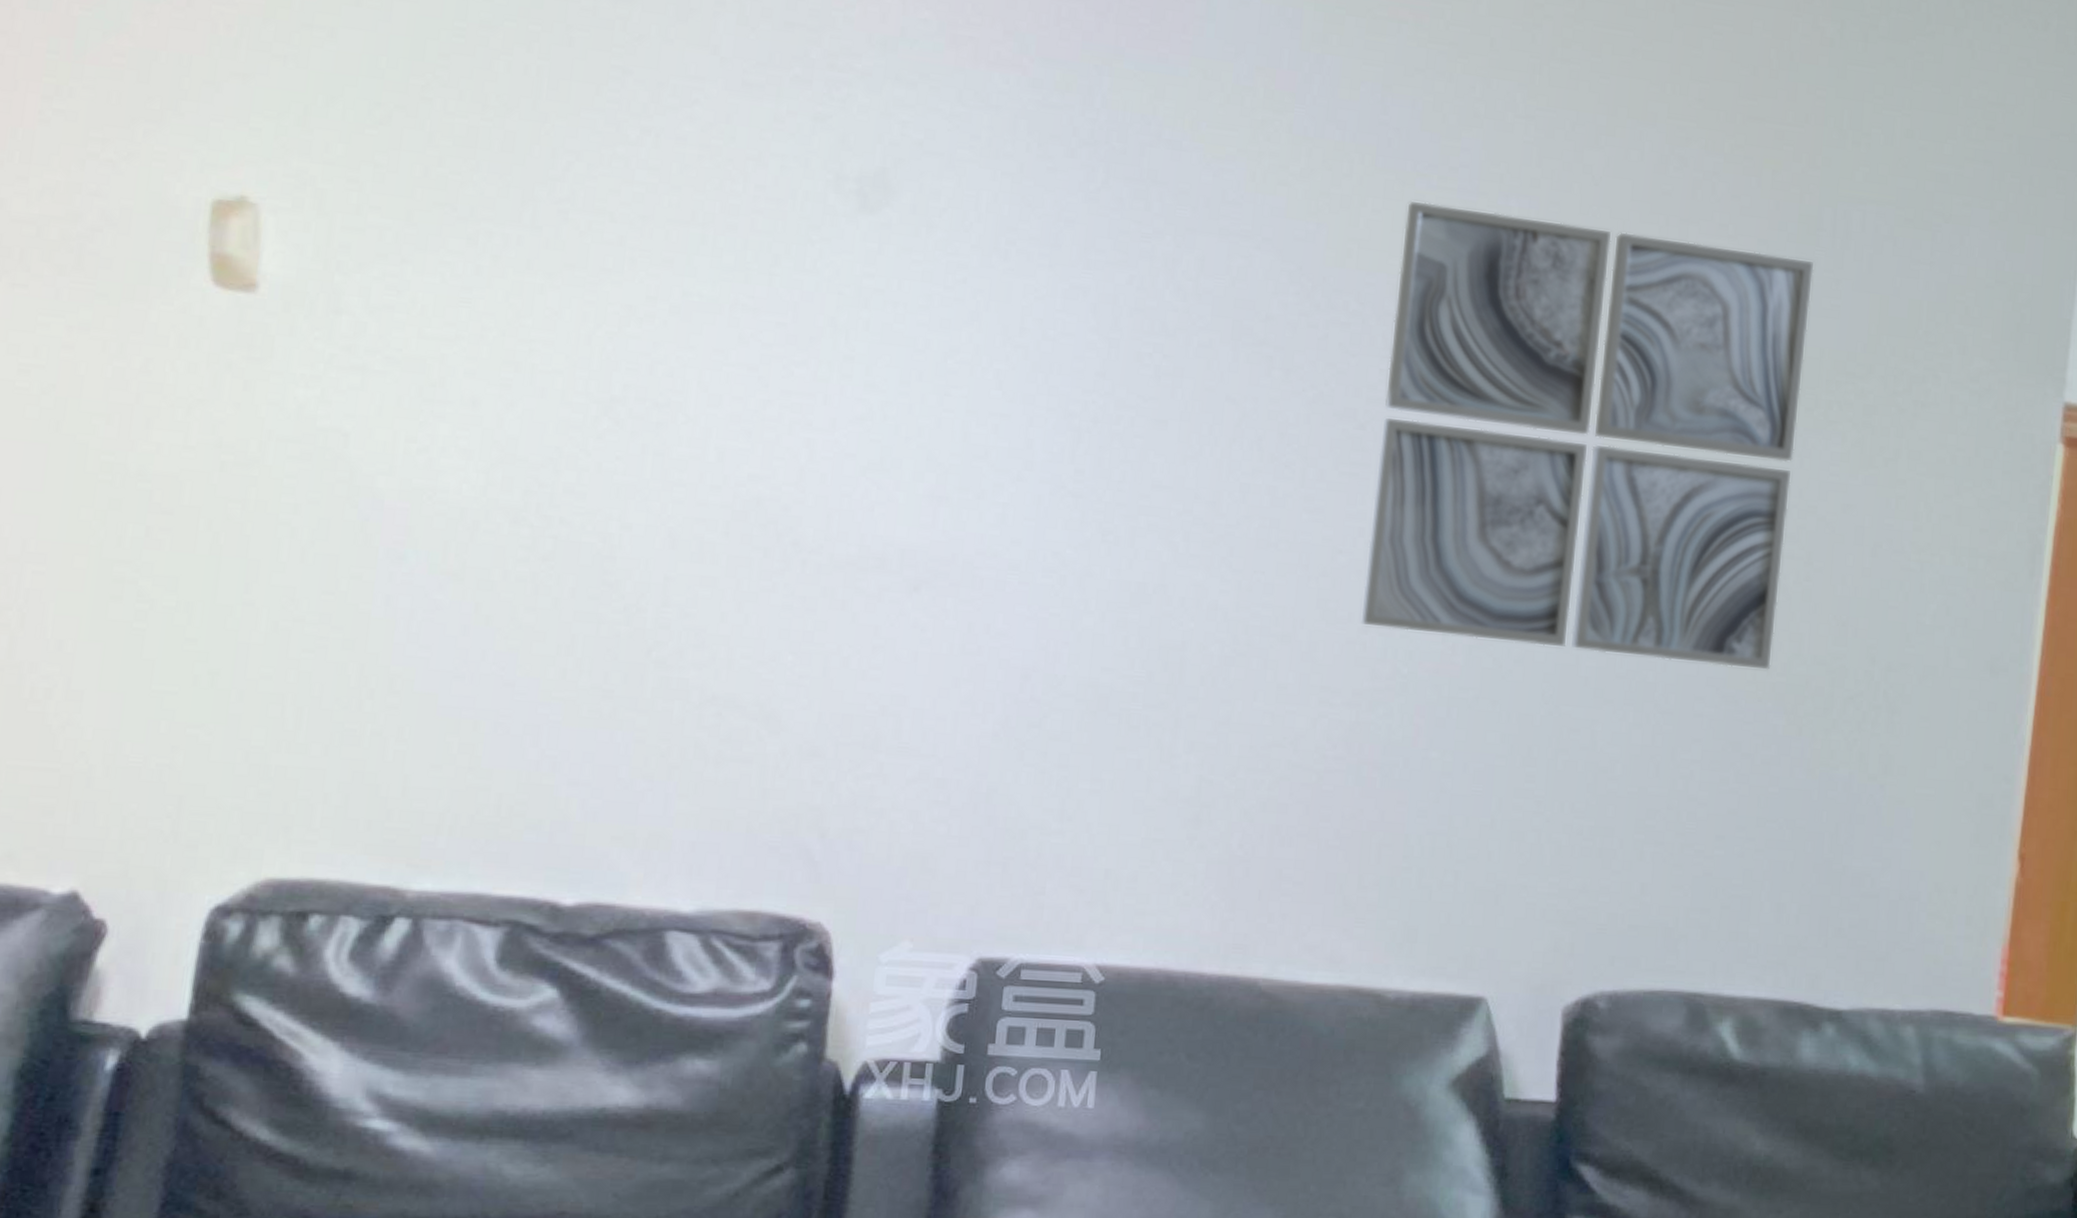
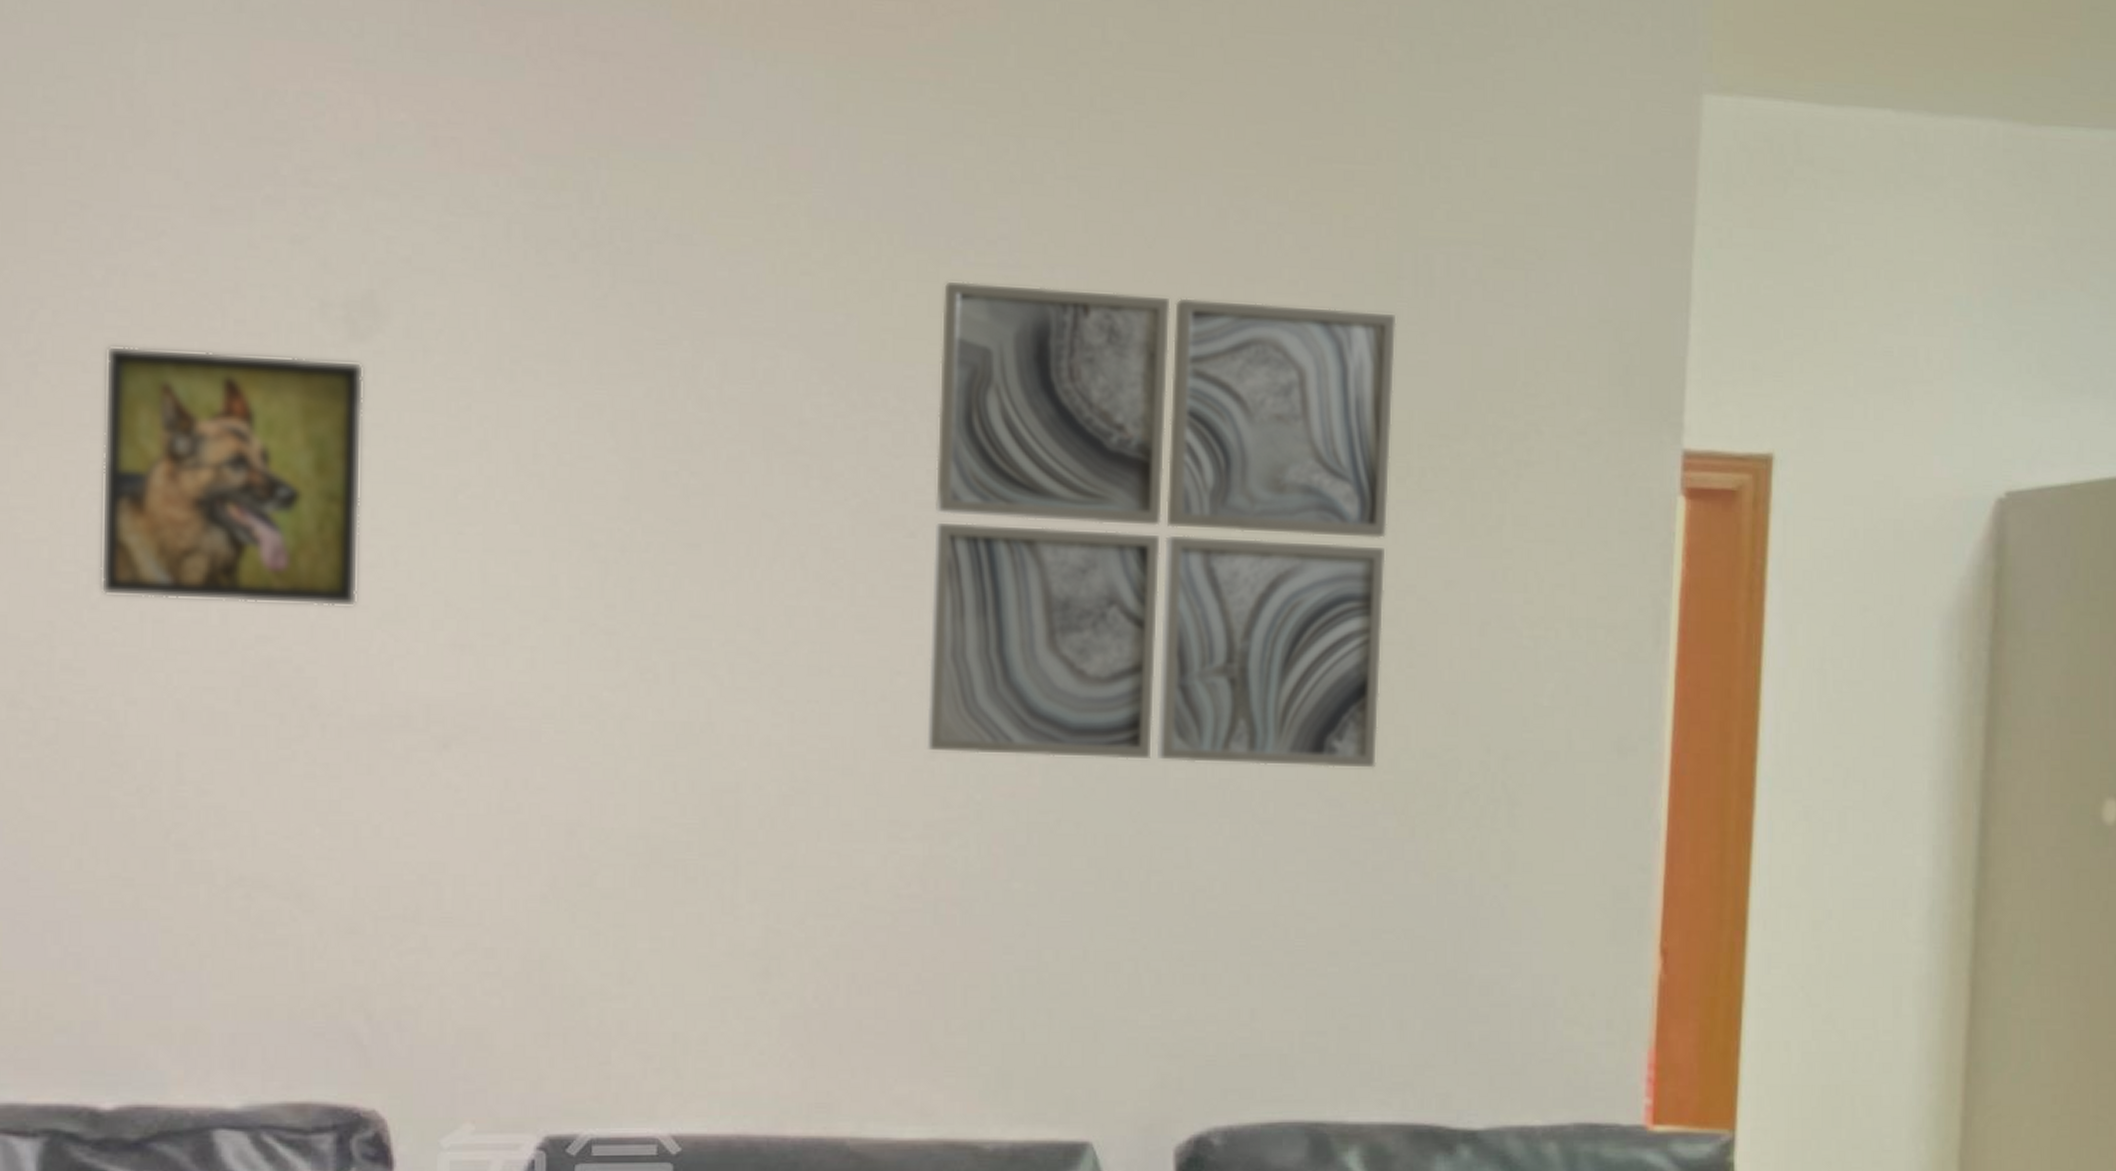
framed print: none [607,199,871,455] -> present [100,345,365,607]

